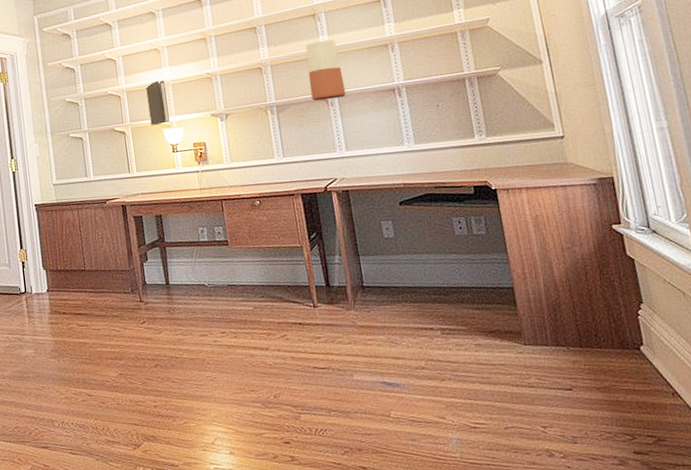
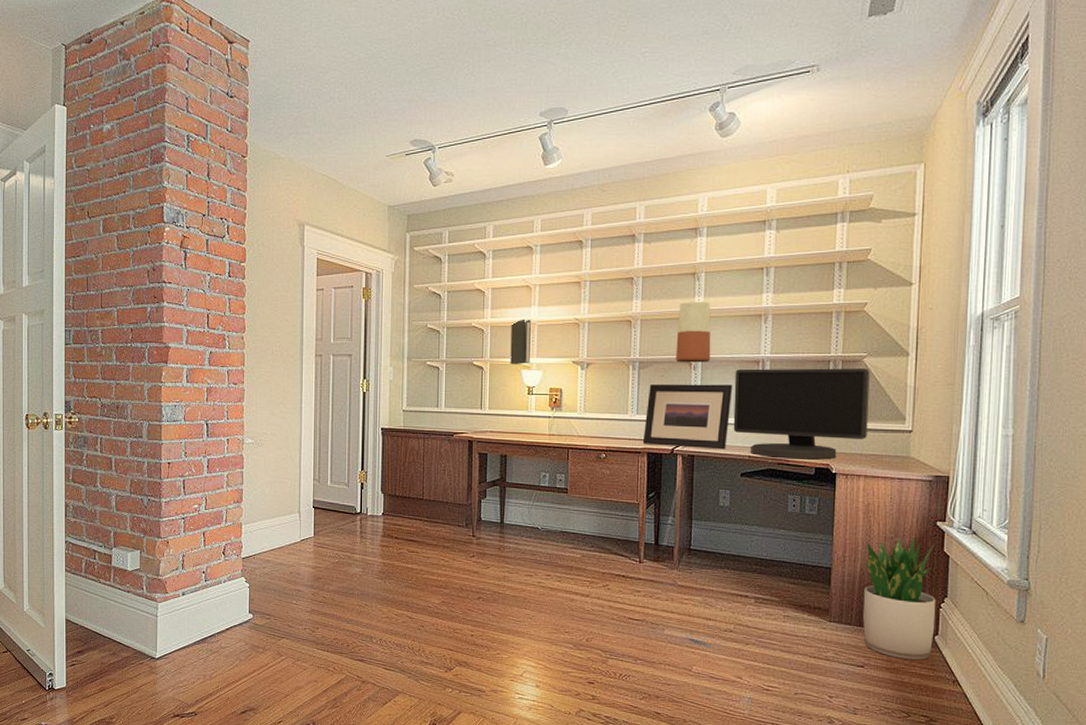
picture frame: none [290,115,379,186] -> present [642,383,733,450]
monitor: none [372,81,520,182] -> present [733,368,870,460]
planter: none [543,245,641,377] -> present [862,537,936,661]

